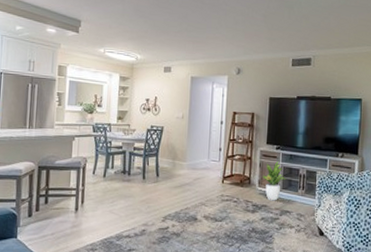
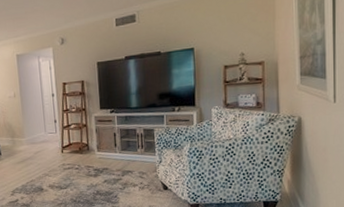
potted plant: present [262,161,287,201] -> none [100,124,124,164]

